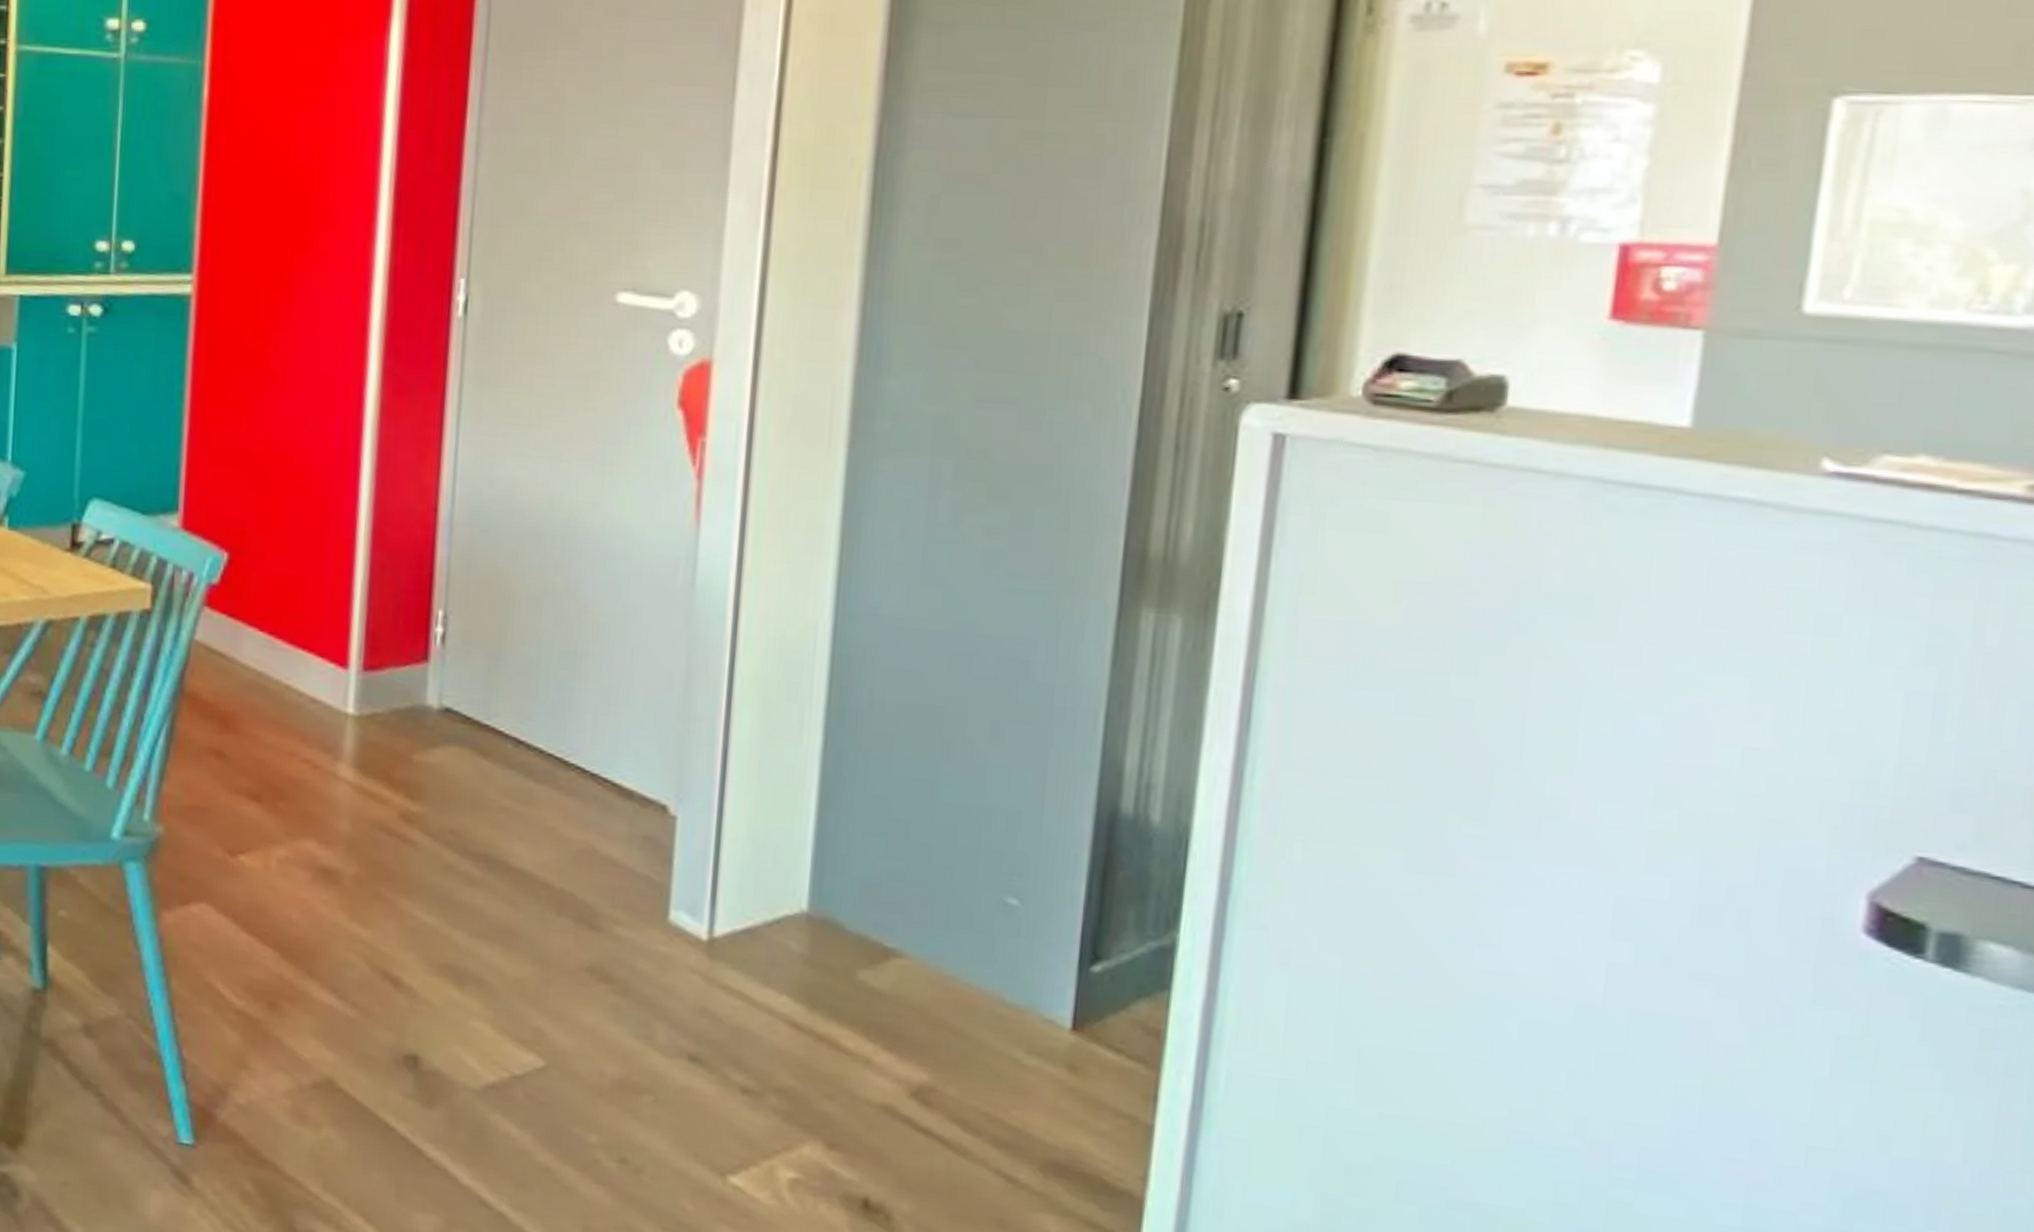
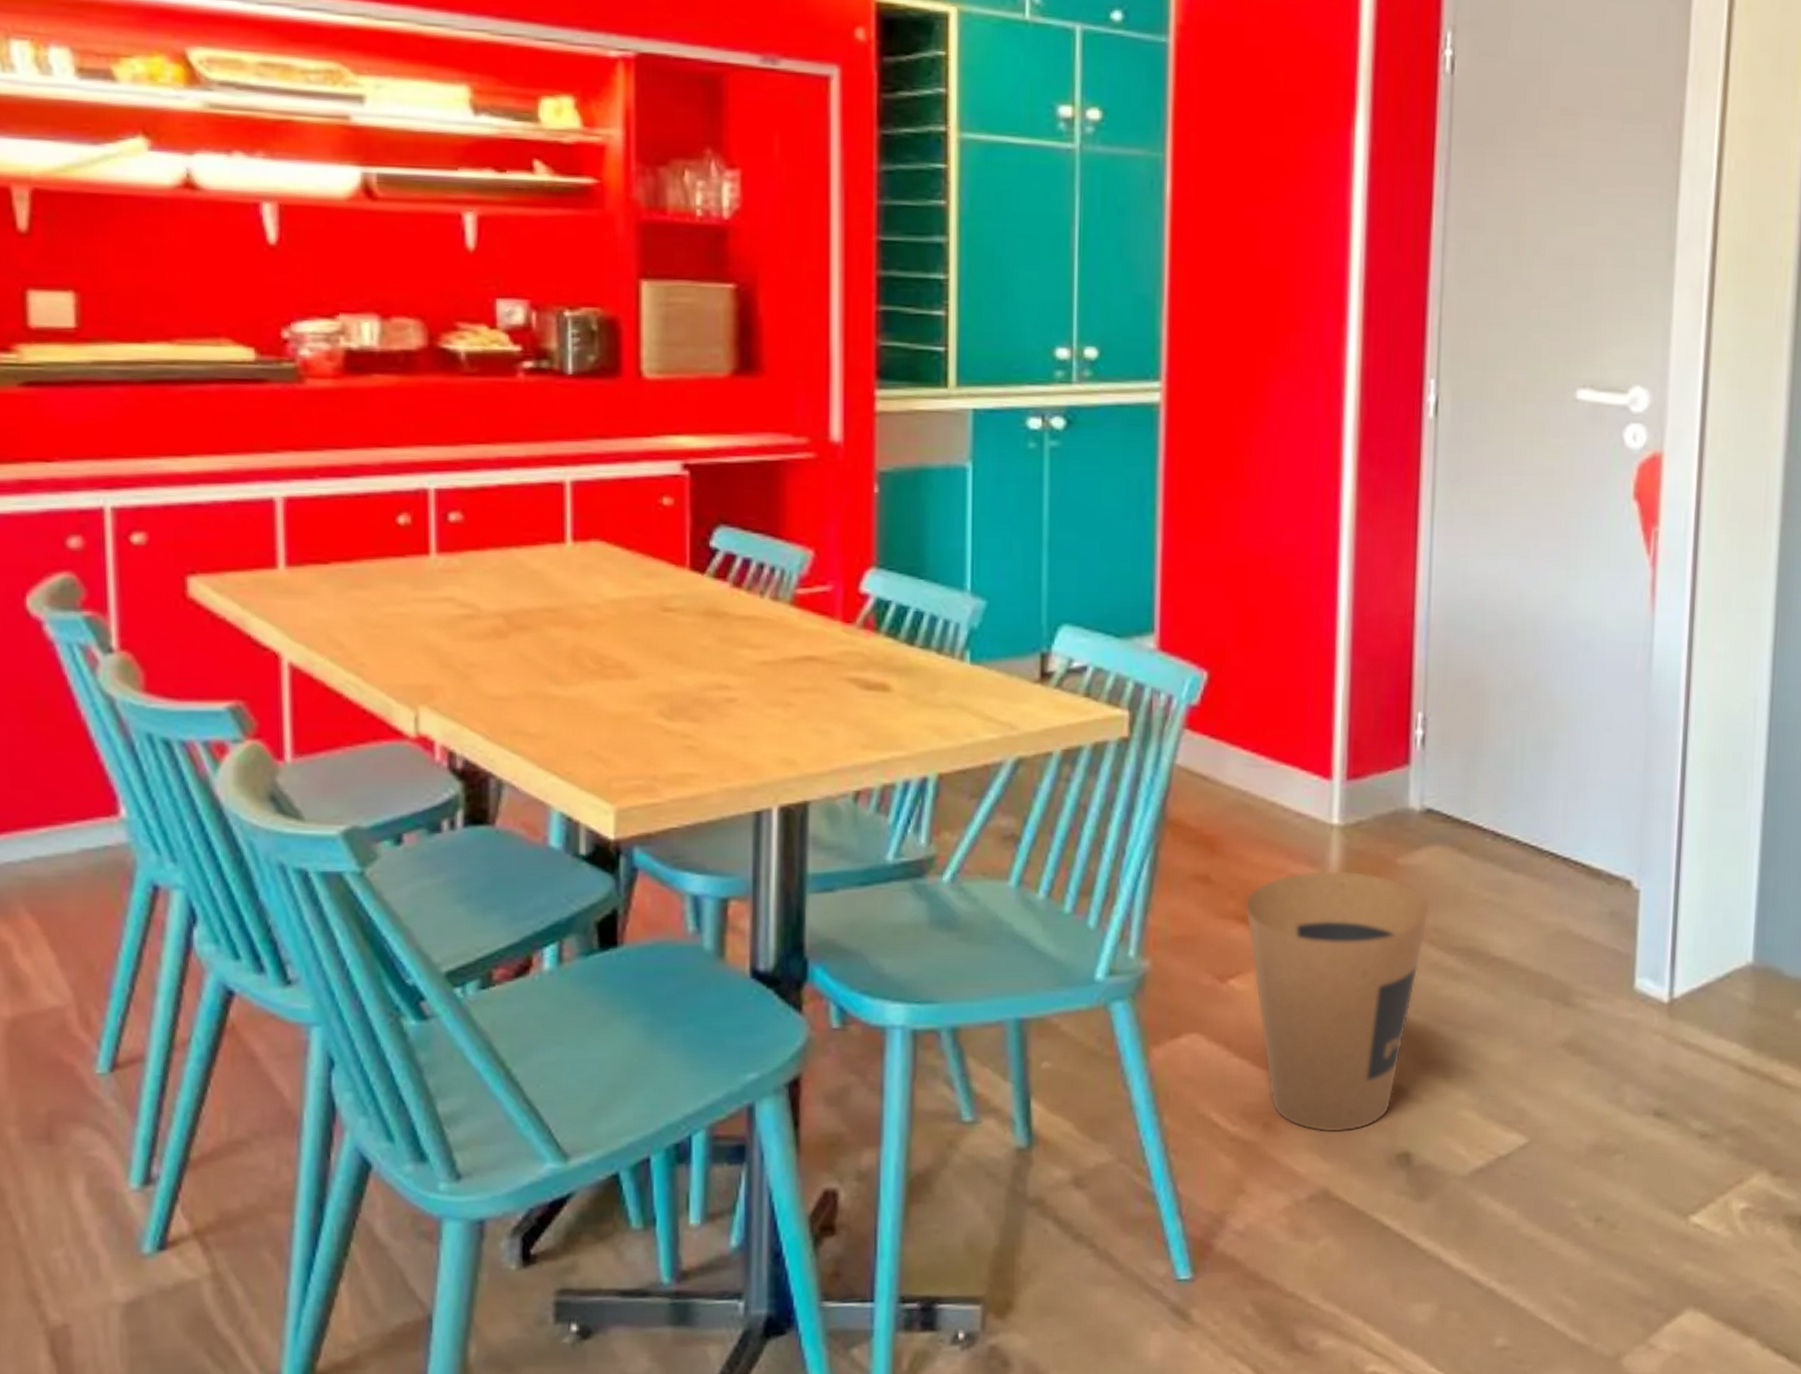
trash can: none [257,757,446,1025] -> present [1244,870,1430,1133]

